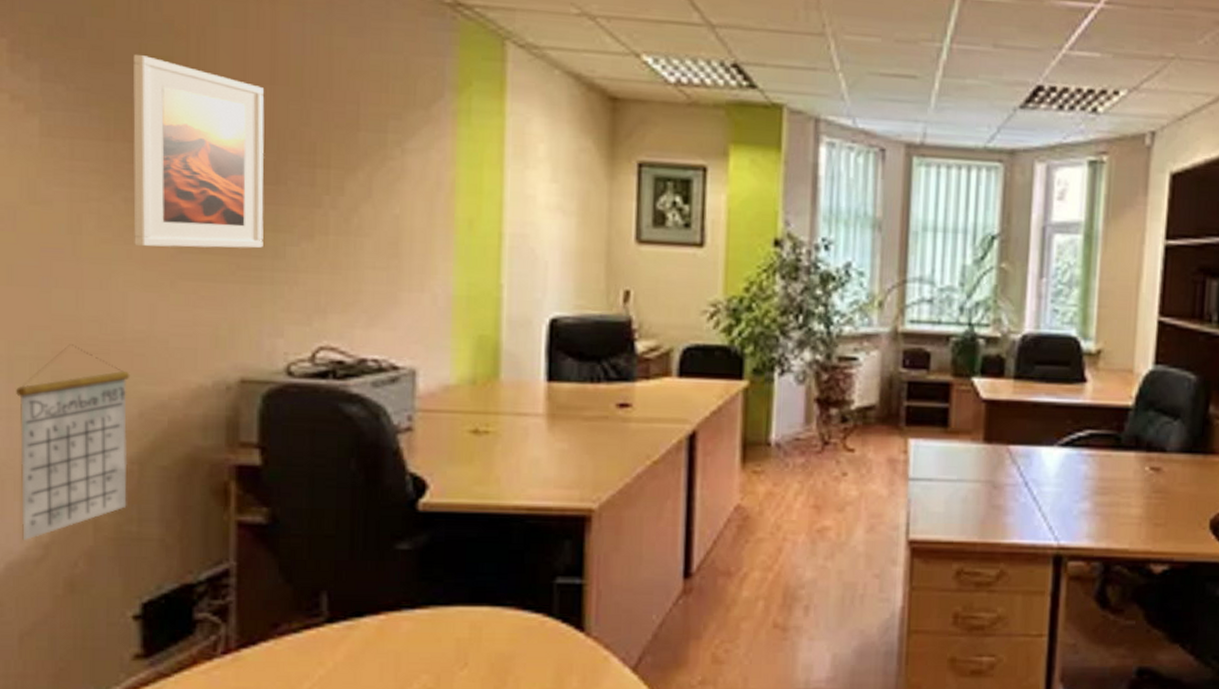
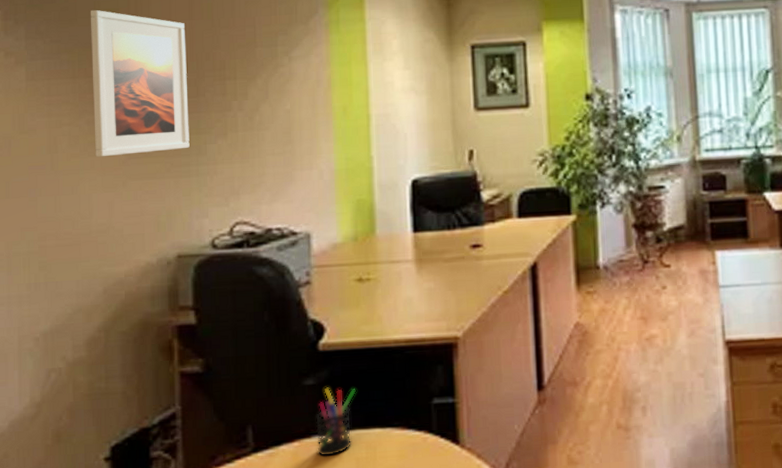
calendar: present [16,344,131,540] -> none [14,240,97,402]
pen holder: none [408,554,463,635] -> present [316,387,357,457]

